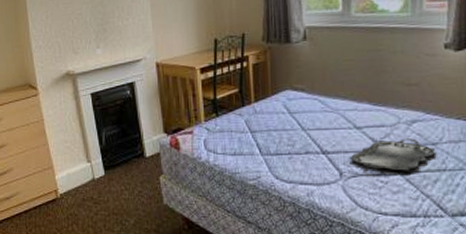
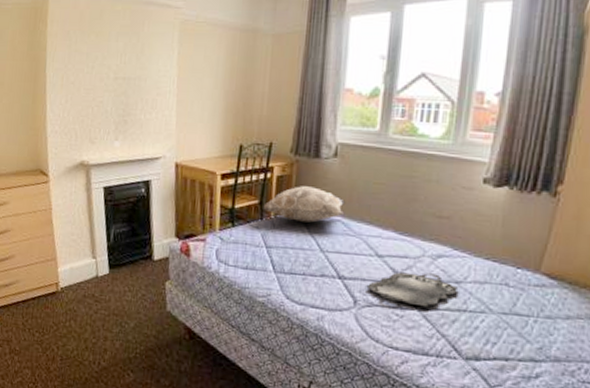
decorative pillow: none [243,70,320,106] -> present [263,186,346,223]

